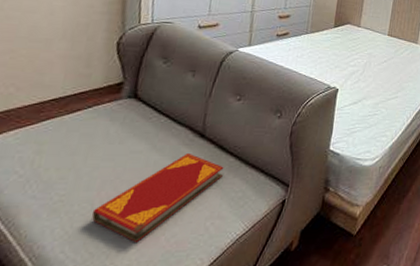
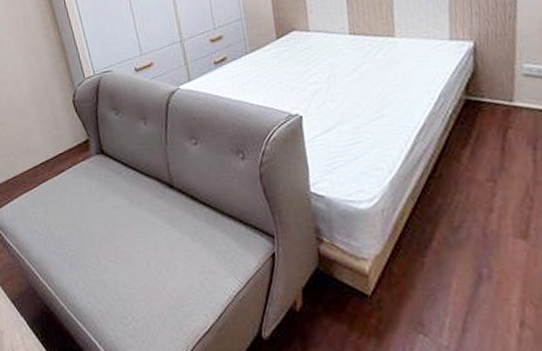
hardback book: present [91,152,224,242] -> none [100,205,202,295]

